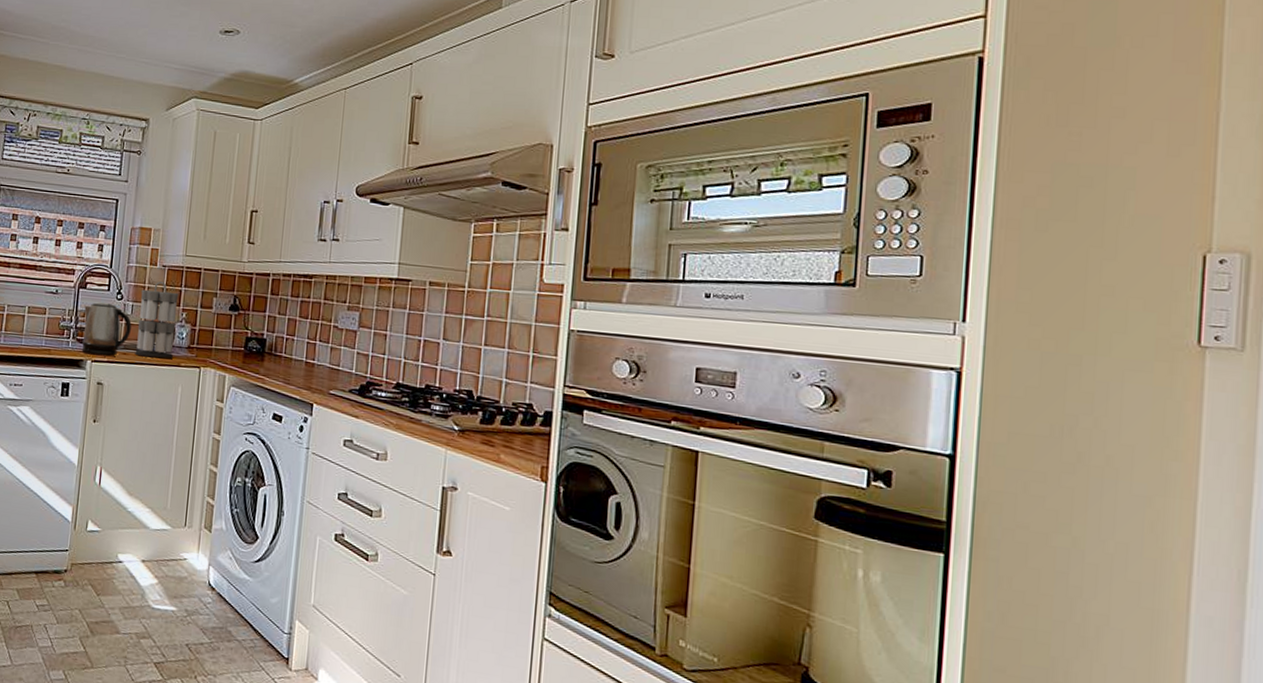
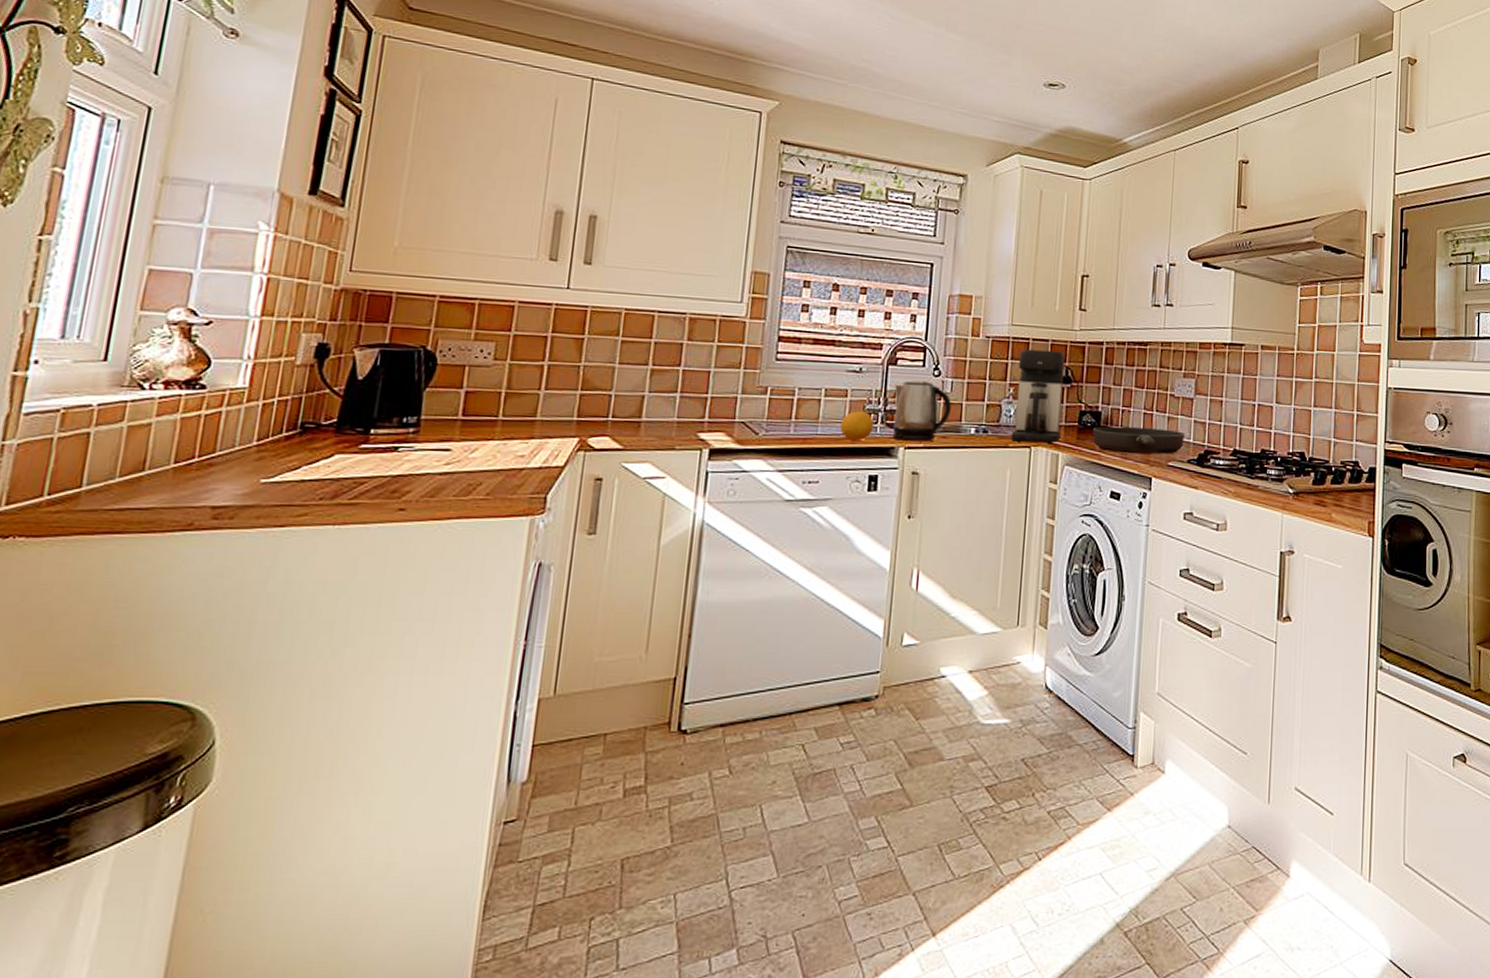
fruit: none [39,326,67,353] -> present [840,411,874,442]
spice rack: present [135,281,179,359] -> none [956,353,1005,441]
coffee maker: none [183,277,234,366] -> present [1011,349,1065,443]
frying pan: none [257,352,347,383] -> present [1092,426,1185,454]

